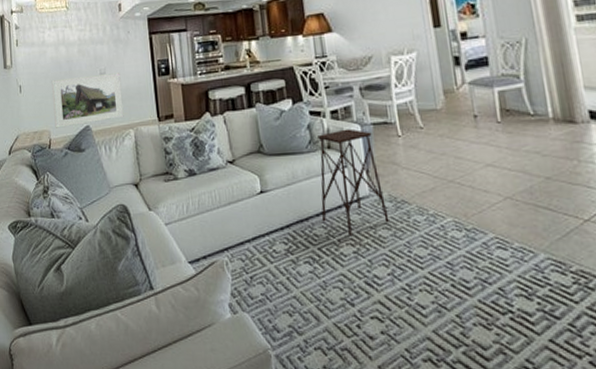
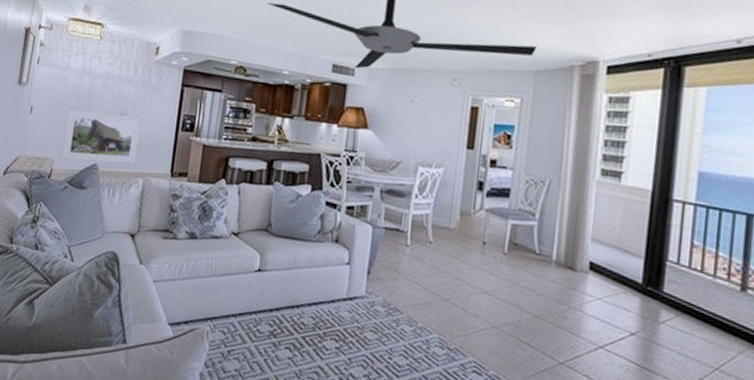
side table: present [317,129,390,237] -> none [312,226,382,332]

